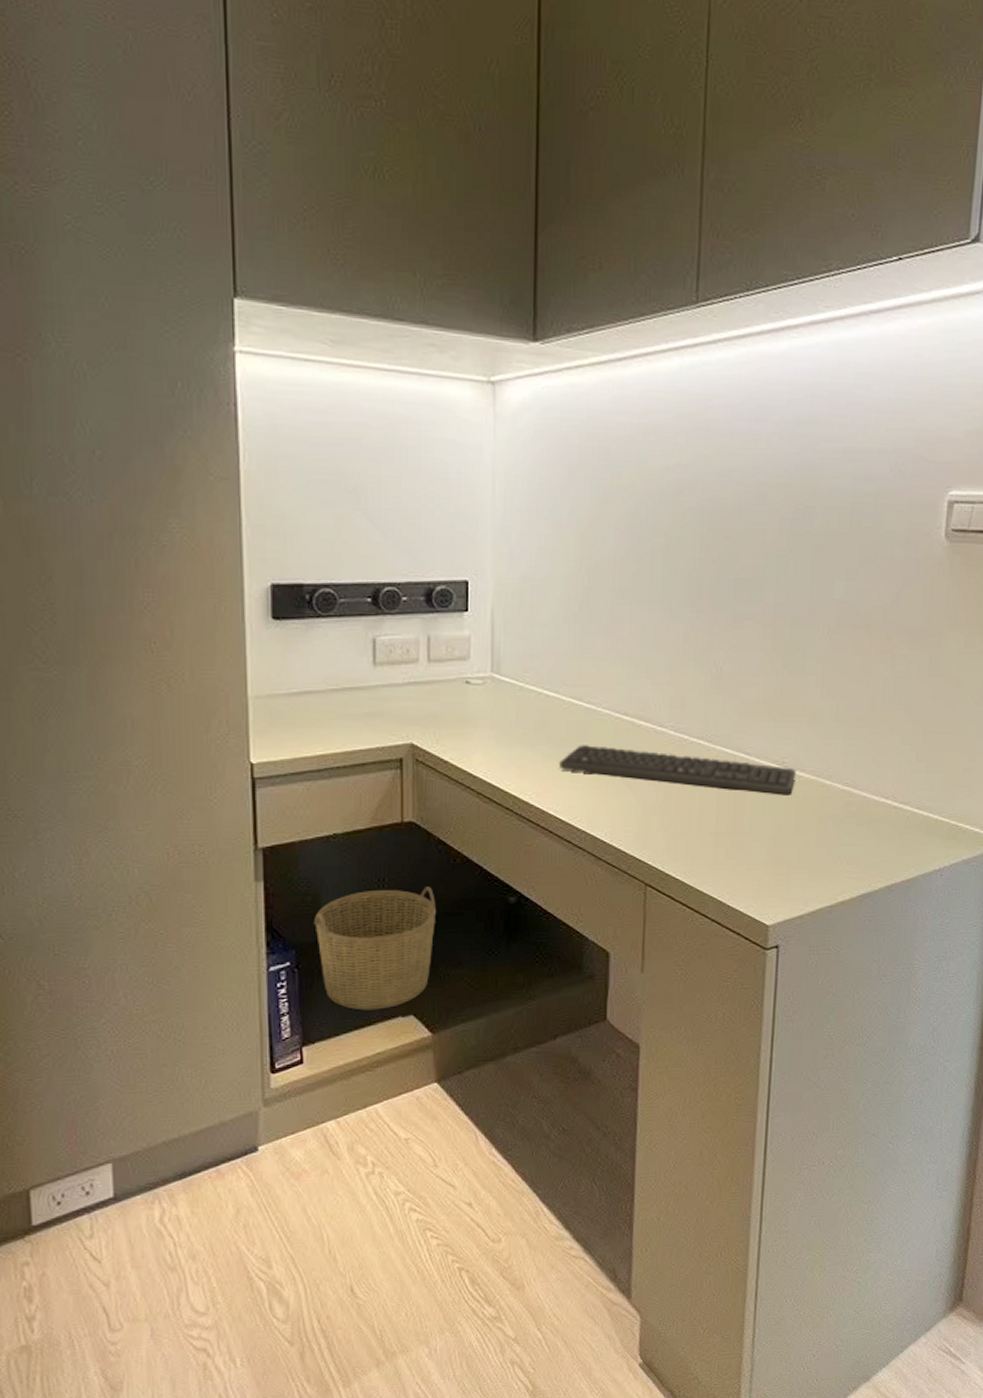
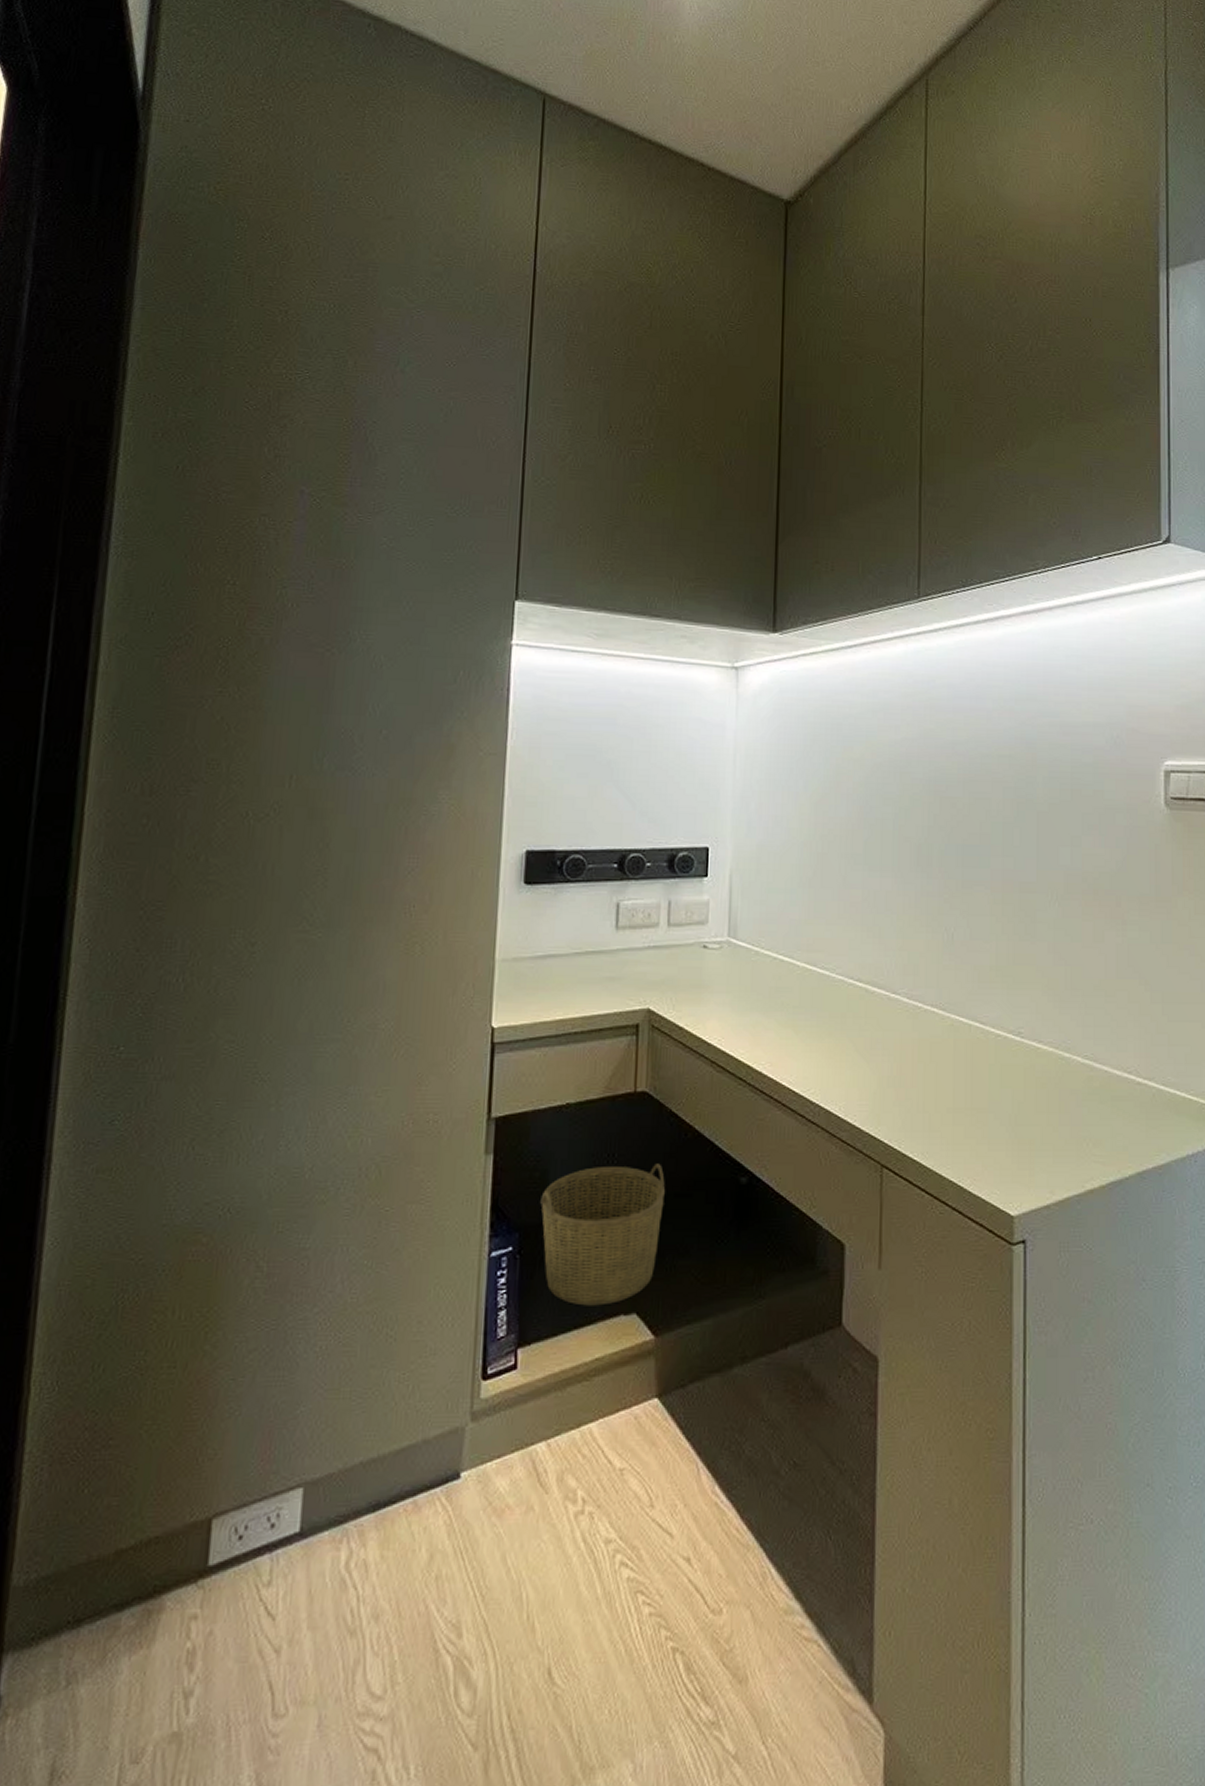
computer keyboard: present [559,745,797,795] -> none [793,1012,1034,1069]

